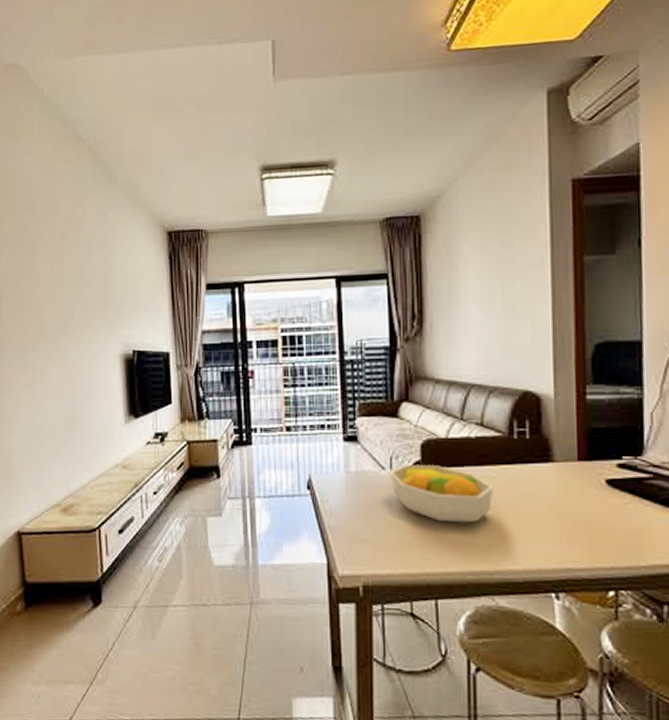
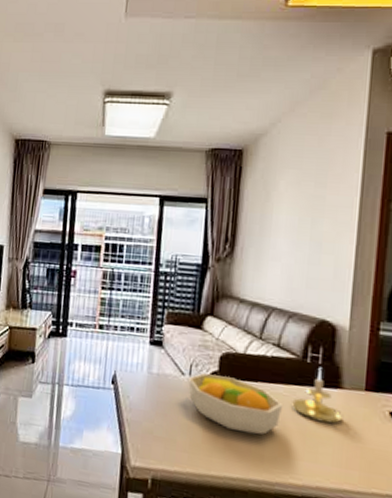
candle holder: none [503,442,559,502] -> present [292,367,344,424]

